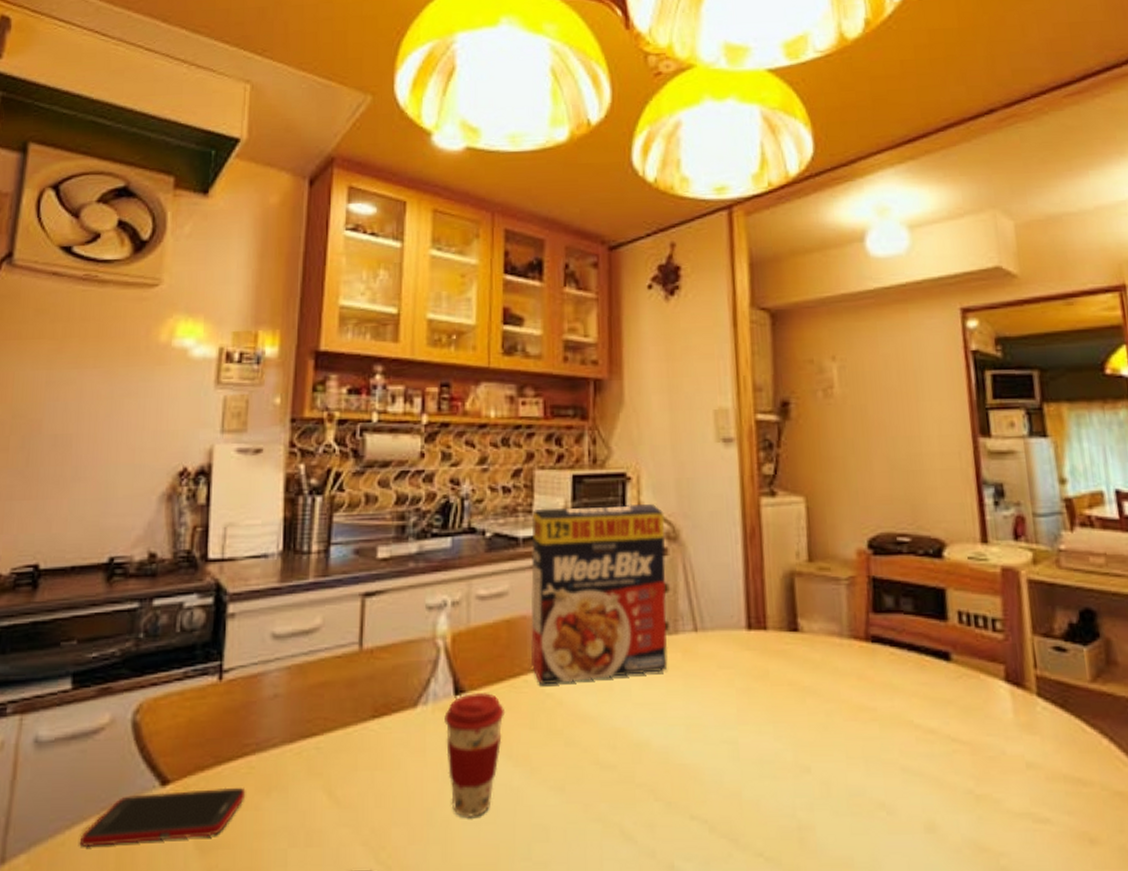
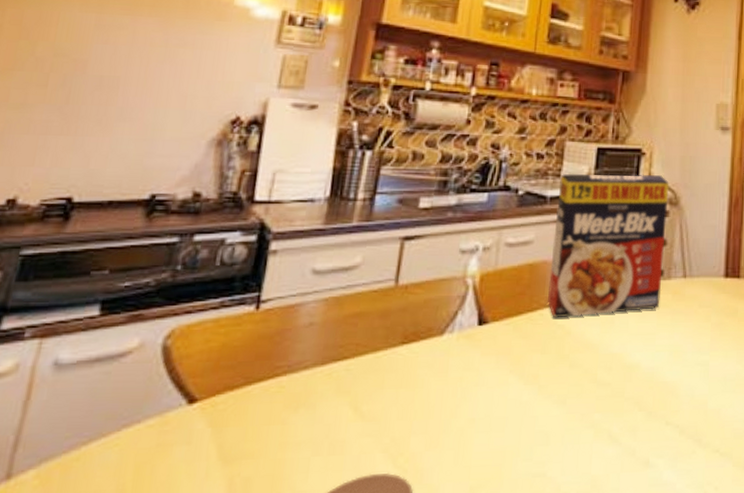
cell phone: present [81,787,246,847] -> none [97,404,274,461]
coffee cup: present [444,693,506,817] -> none [466,324,522,427]

